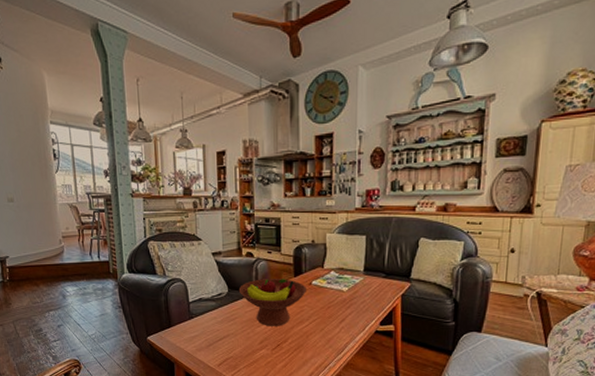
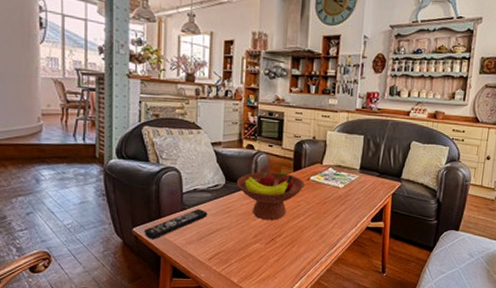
remote control: none [158,318,214,348] -> present [144,209,208,240]

